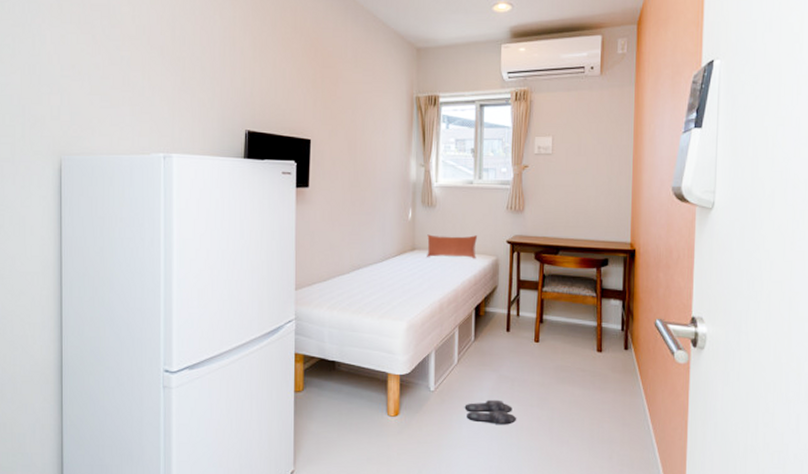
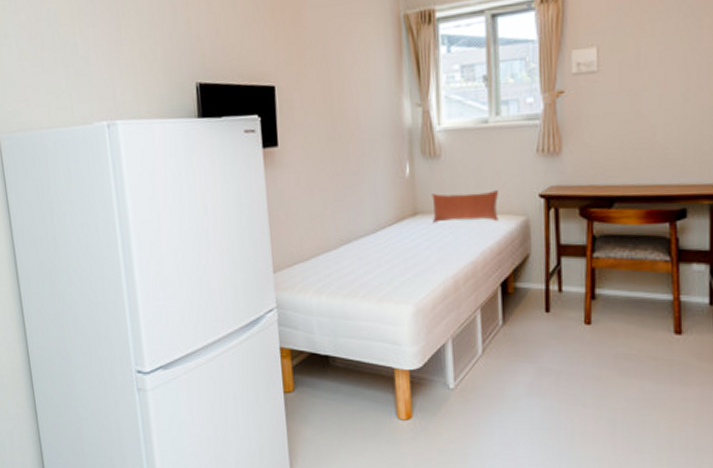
slippers: present [464,399,516,425] -> none [495,398,564,429]

